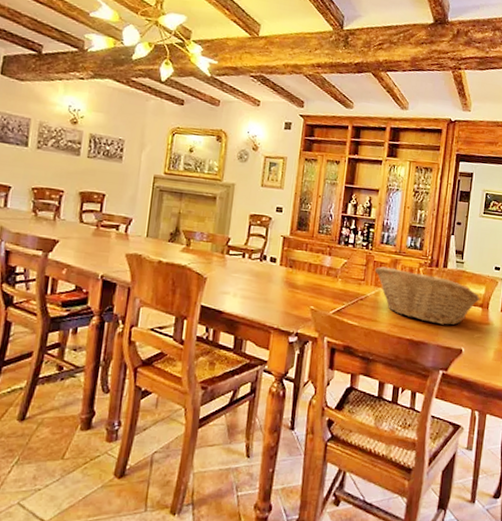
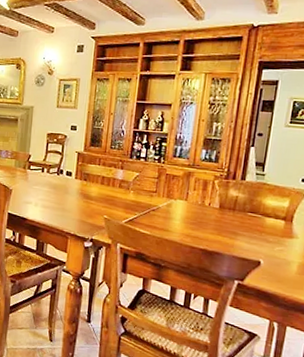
fruit basket: present [374,266,480,326] -> none [167,179,283,238]

